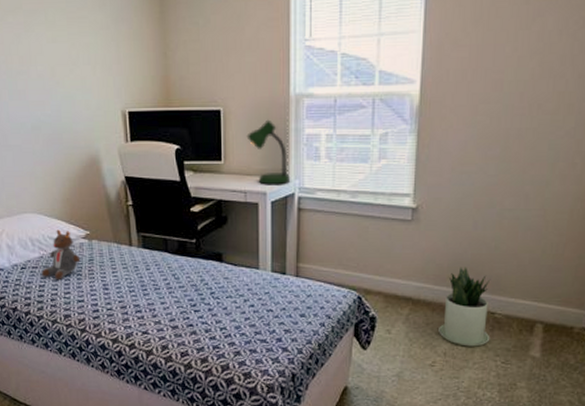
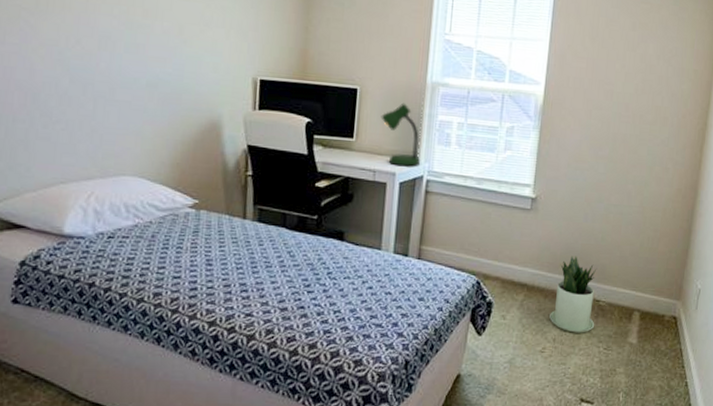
teddy bear: present [41,229,81,279] -> none [132,196,184,252]

